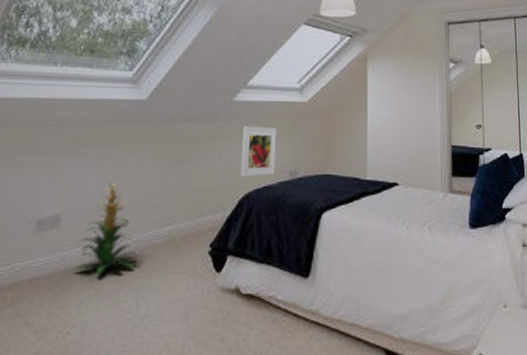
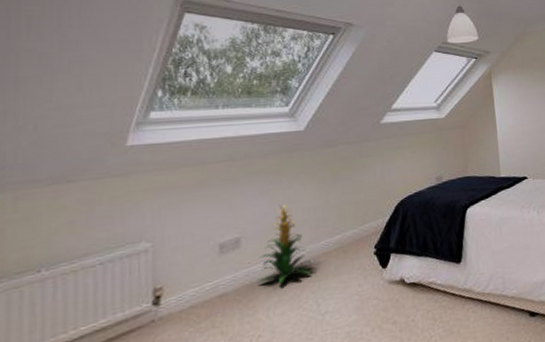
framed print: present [240,126,277,177] -> none [391,142,424,187]

